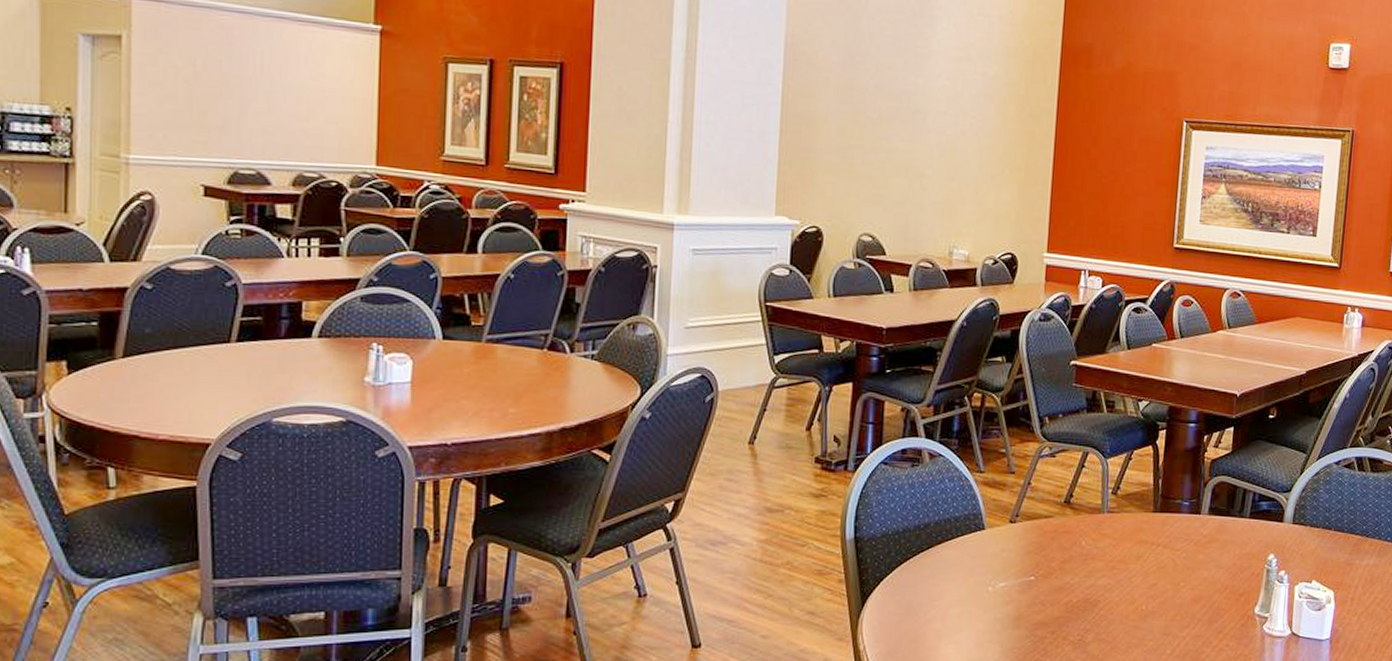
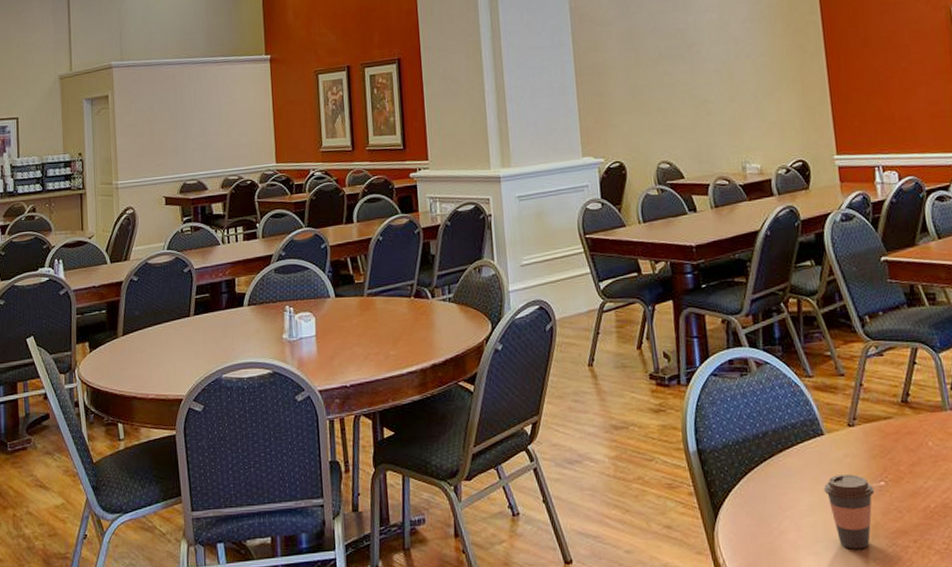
coffee cup: none [975,568,1024,639] -> present [823,474,875,550]

